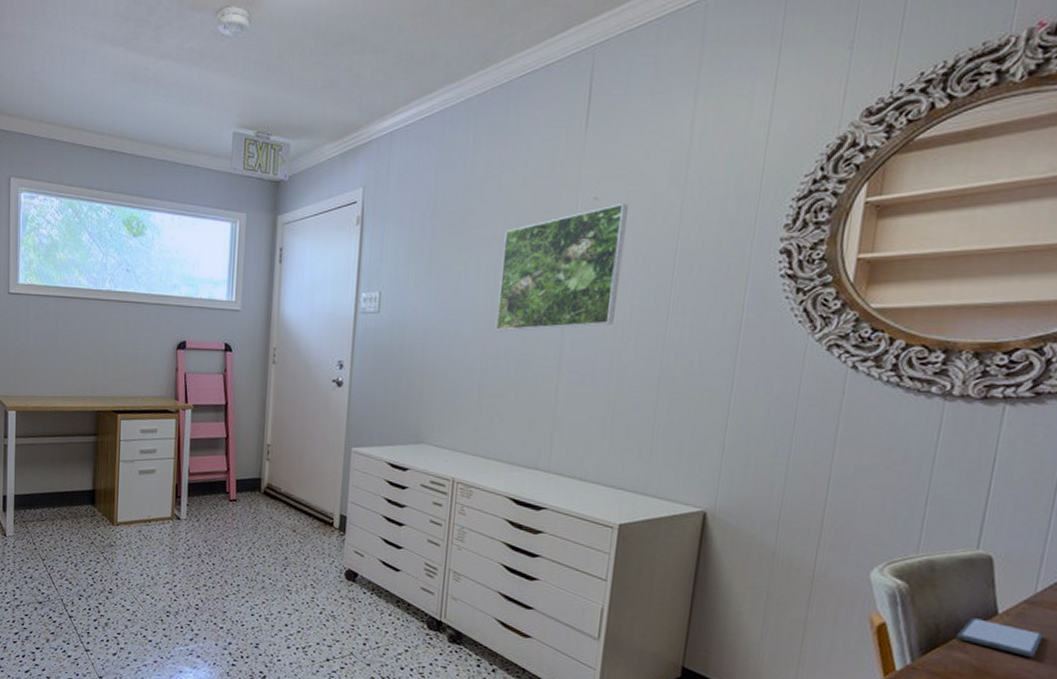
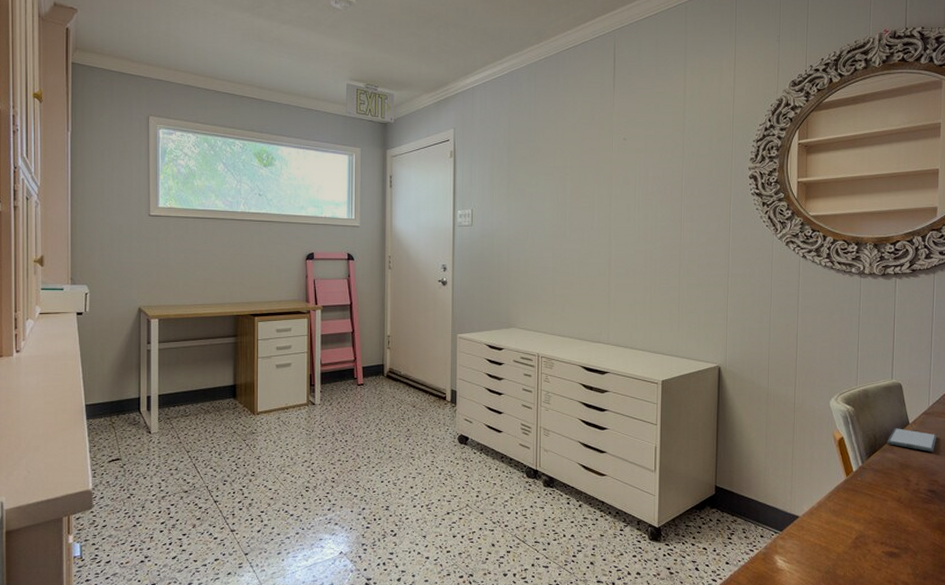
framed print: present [495,202,628,332] -> none [561,142,647,238]

